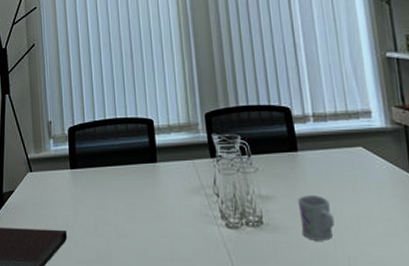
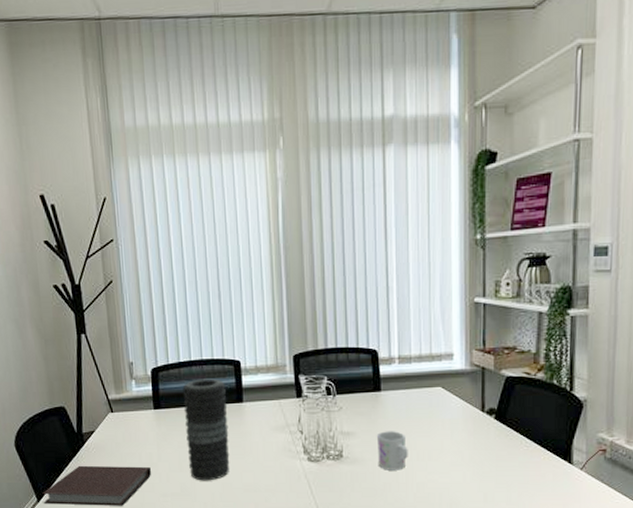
vase: none [98,138,146,248] -> present [182,379,230,481]

